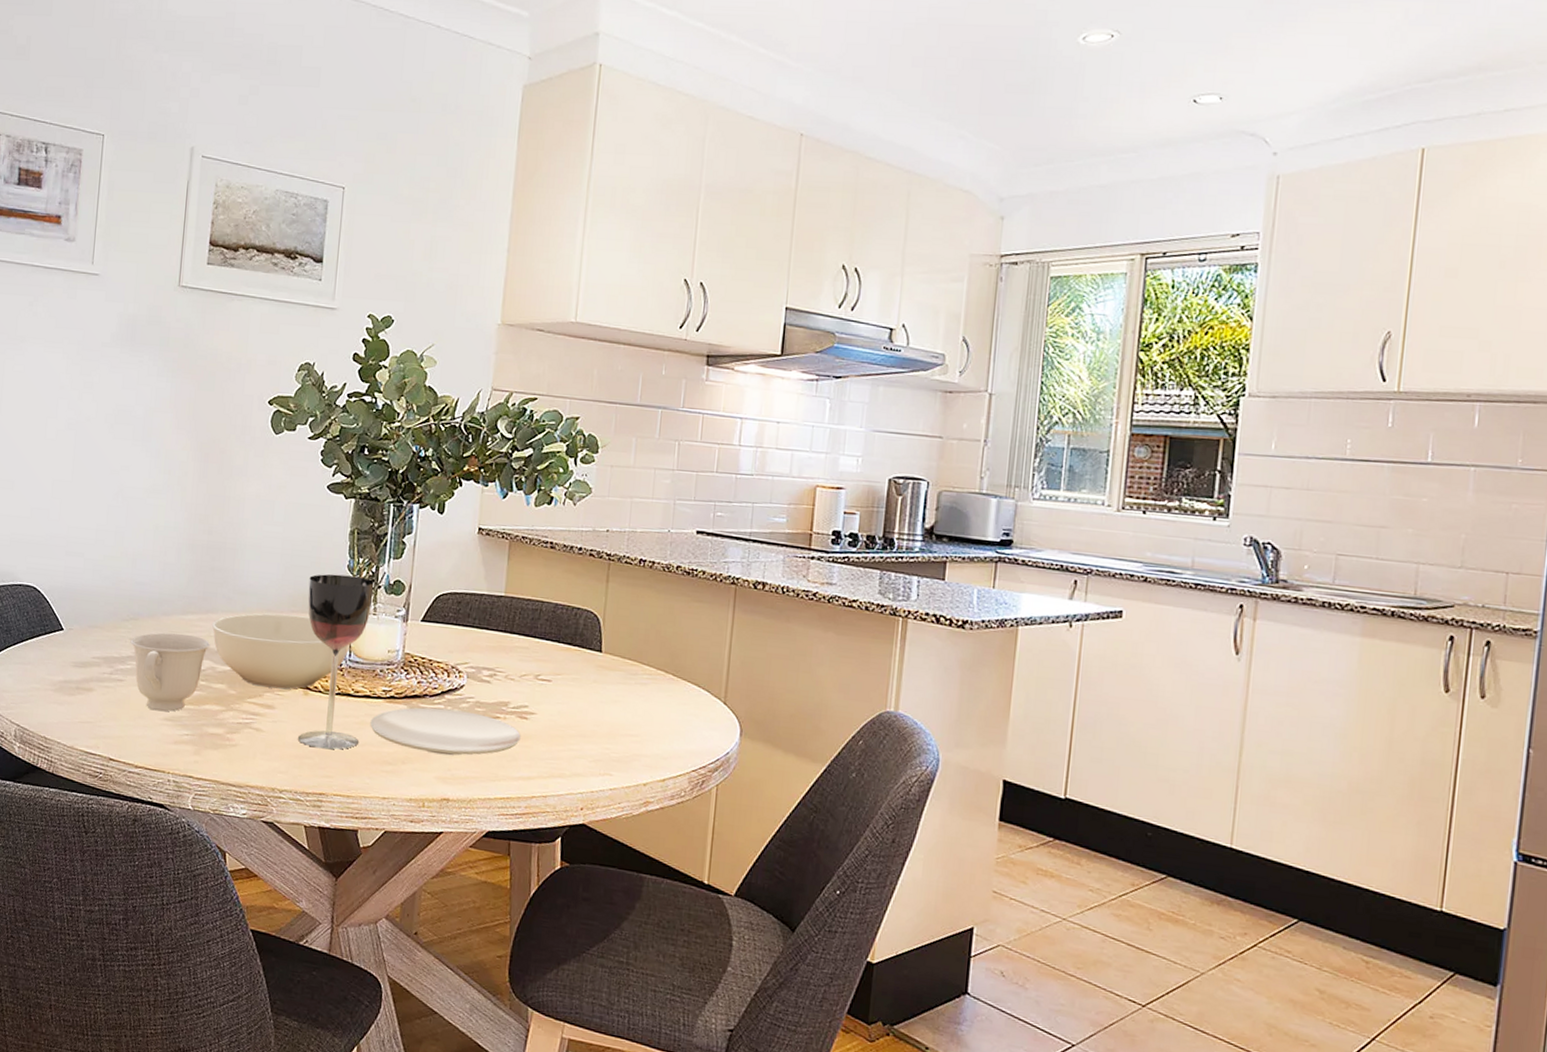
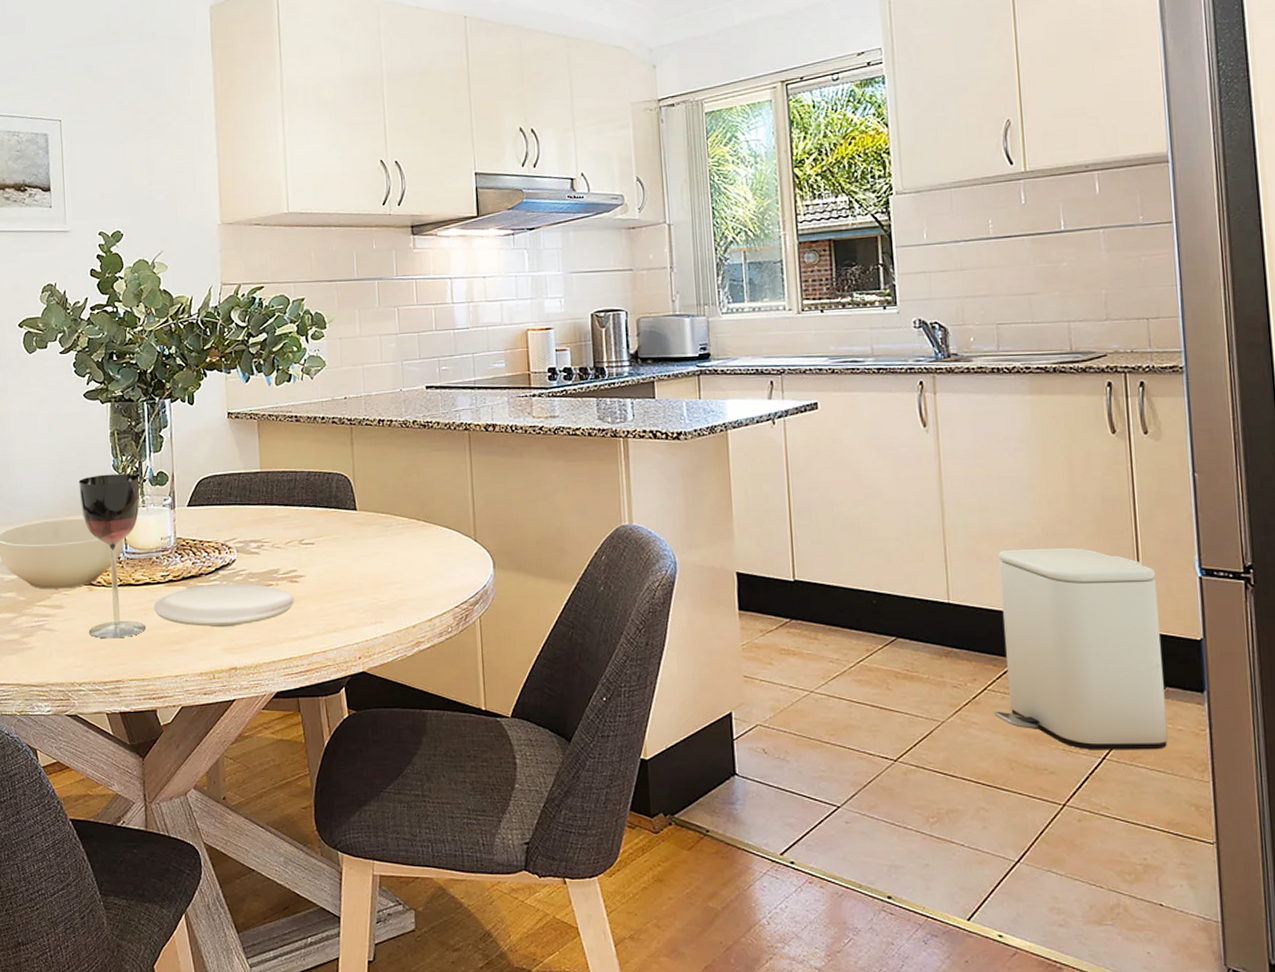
pedal bin: none [1260,799,1467,1040] -> present [994,547,1168,750]

